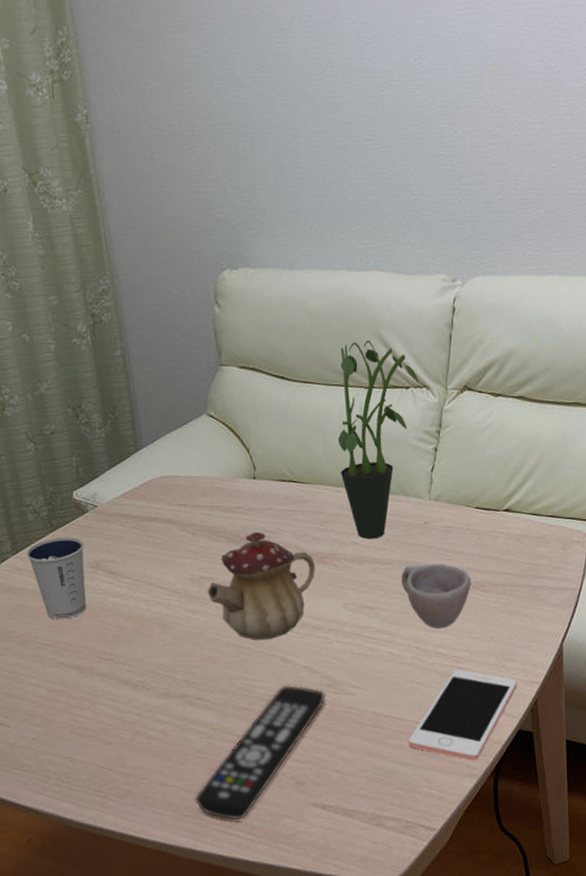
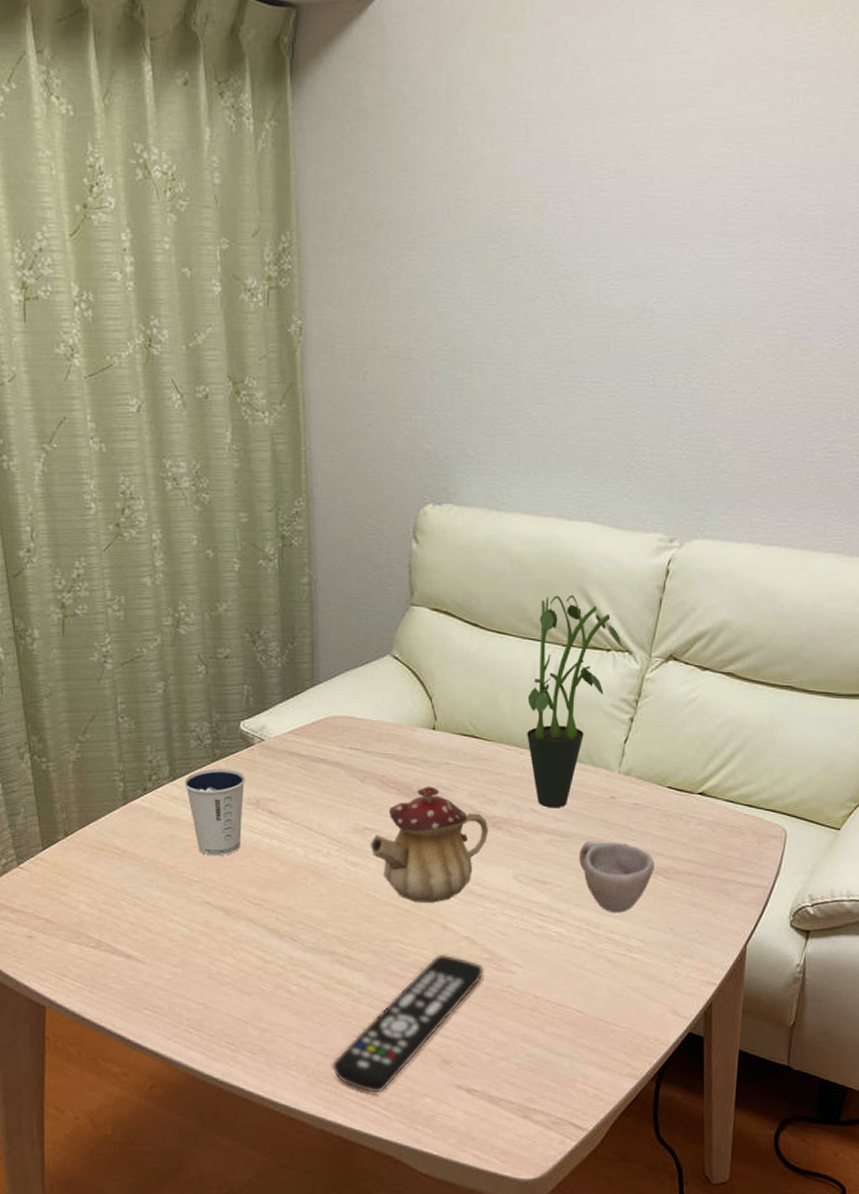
cell phone: present [409,669,517,761] -> none [568,960,692,1060]

